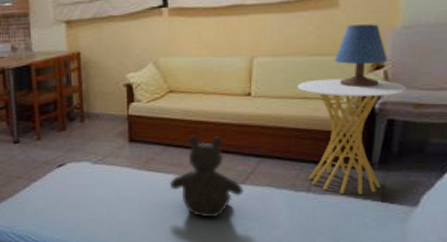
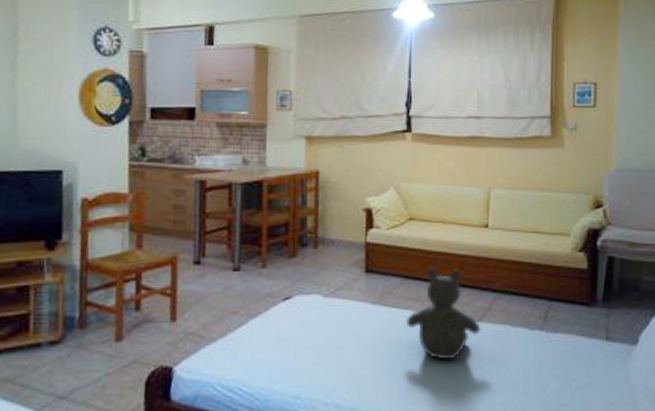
side table: present [297,78,407,194] -> none [530,214,623,333]
table lamp: present [334,24,388,88] -> none [561,165,606,225]

